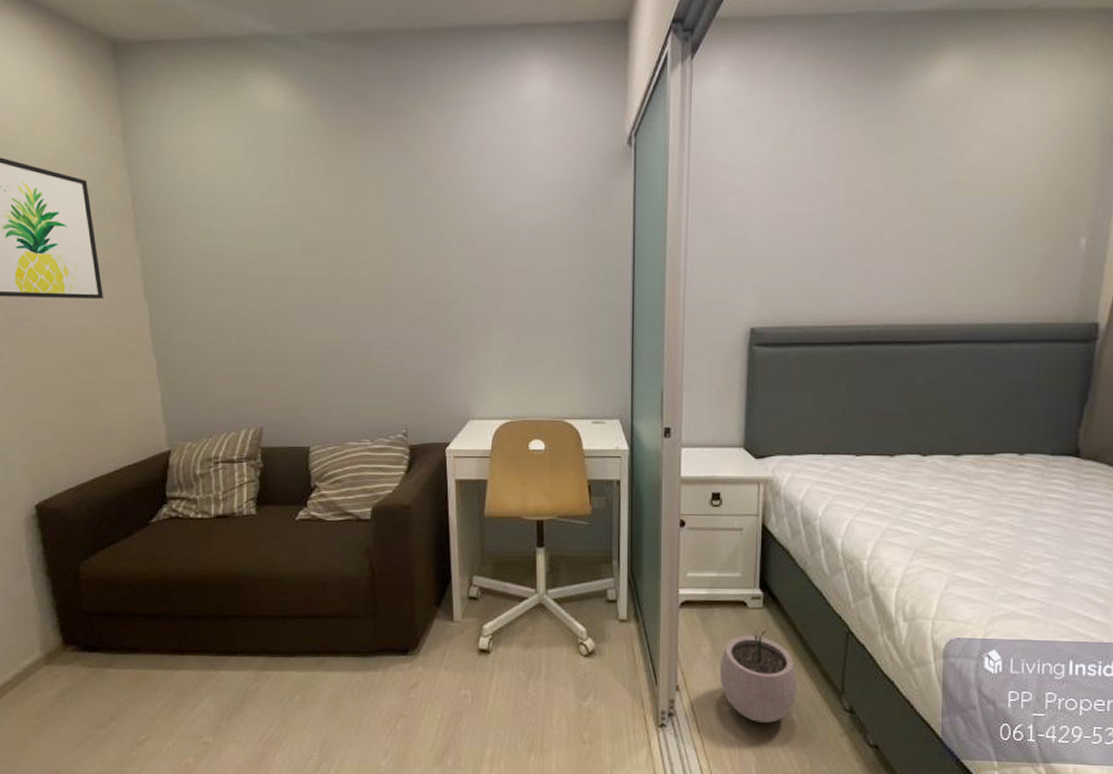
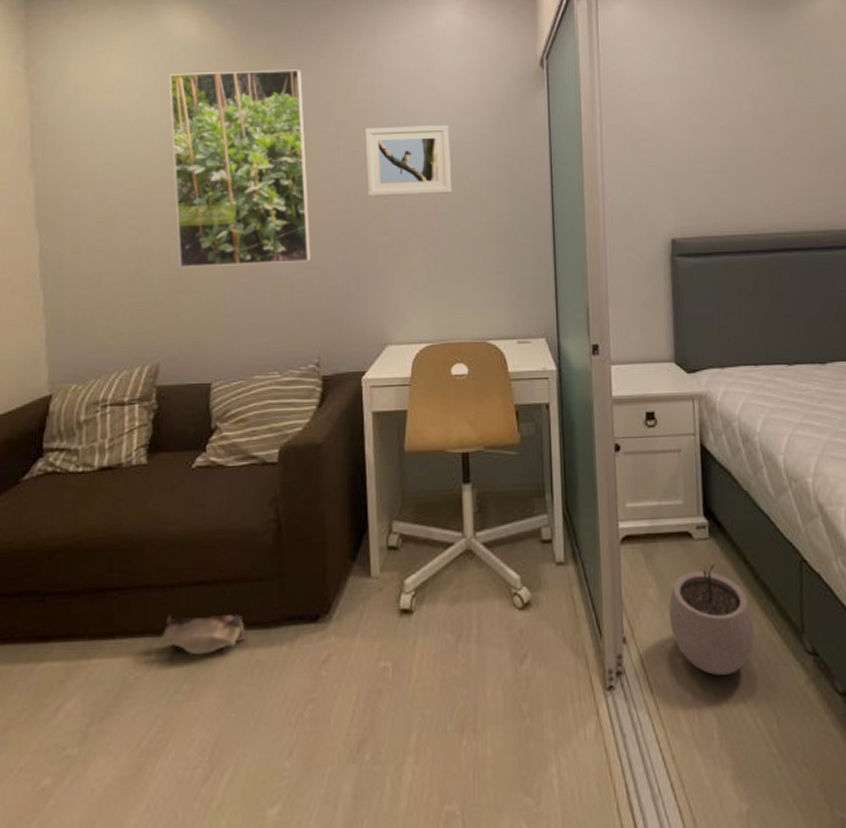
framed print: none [259,144,398,340] -> present [169,69,311,268]
bag: none [275,641,348,674] -> present [161,615,248,655]
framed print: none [450,205,535,277] -> present [365,125,452,197]

